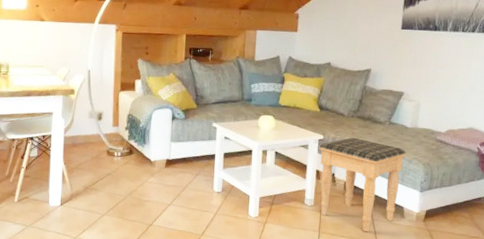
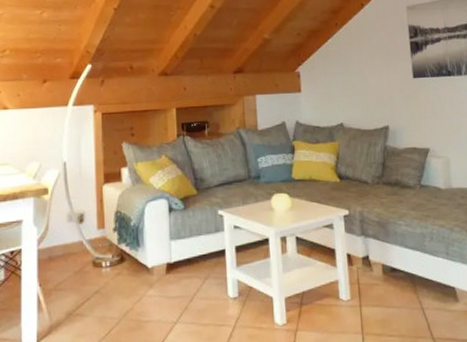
footstool: present [319,137,406,232] -> none [345,208,447,326]

